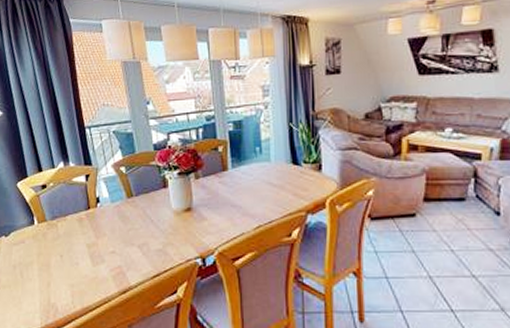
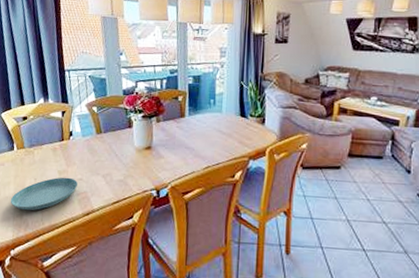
saucer: none [34,251,110,293] -> present [10,177,78,211]

